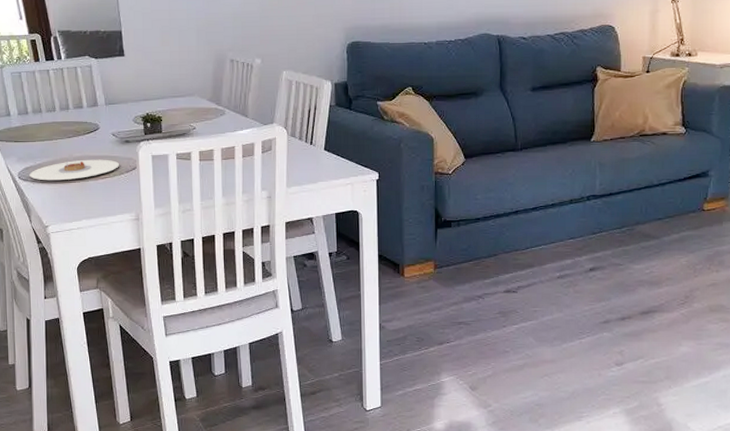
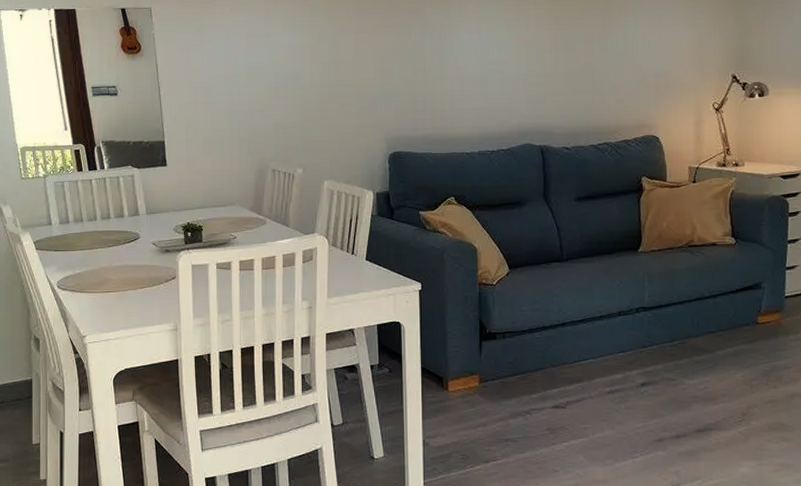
plate: present [29,159,120,181] -> none [68,268,160,290]

